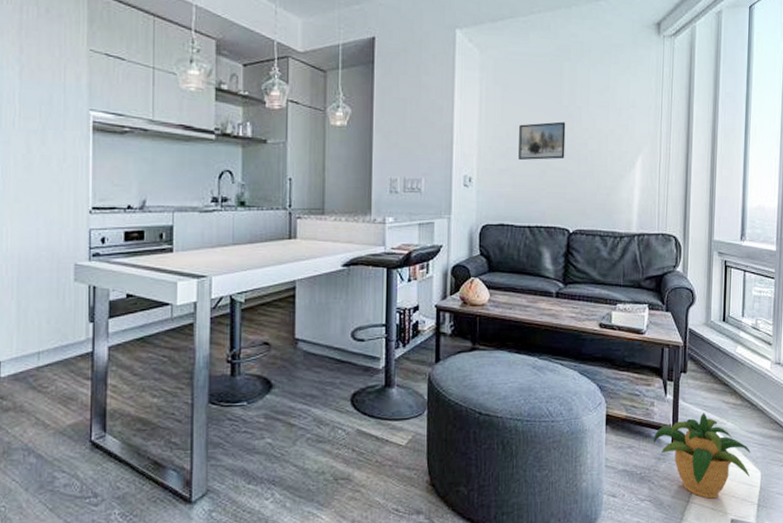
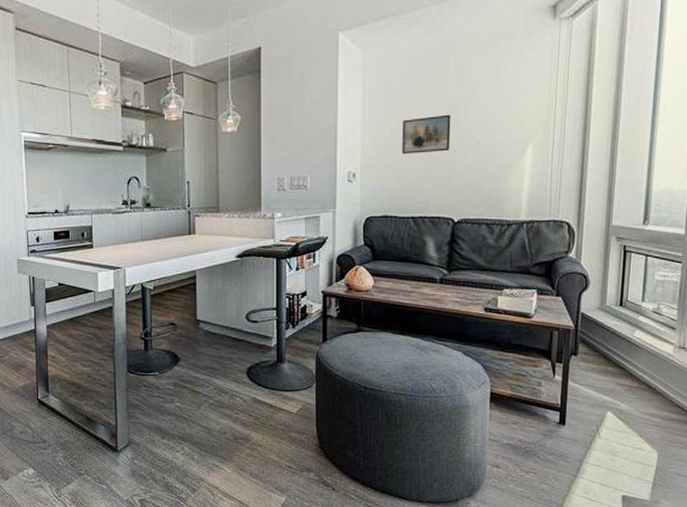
potted plant: present [654,413,751,499] -> none [540,394,647,475]

